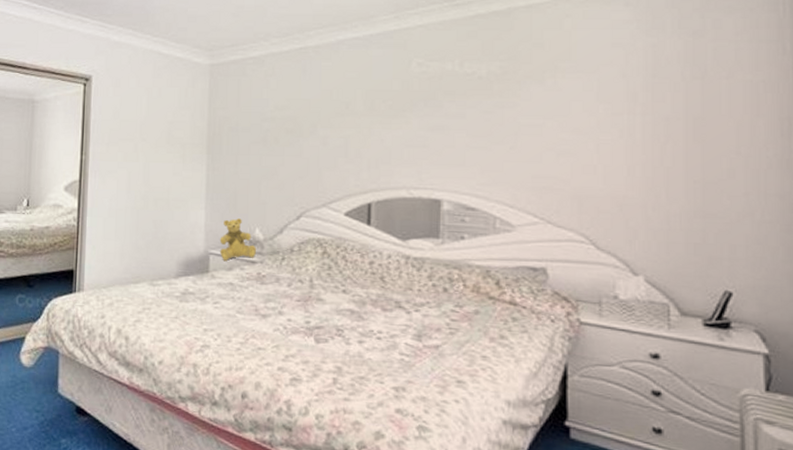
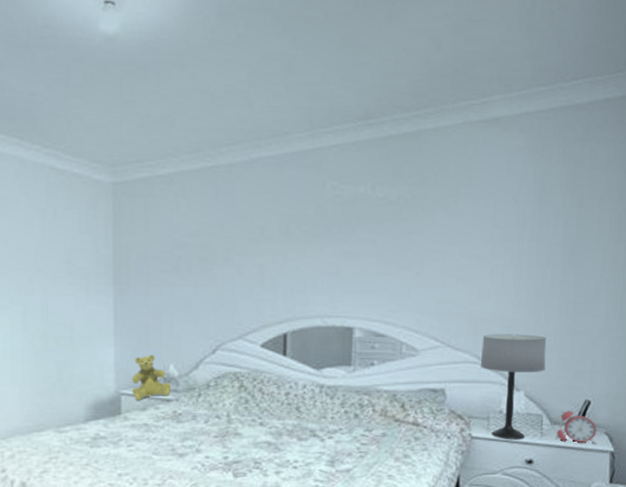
table lamp: none [588,212,670,331] -> present [480,334,547,440]
alarm clock: none [680,301,751,344] -> present [551,411,603,445]

